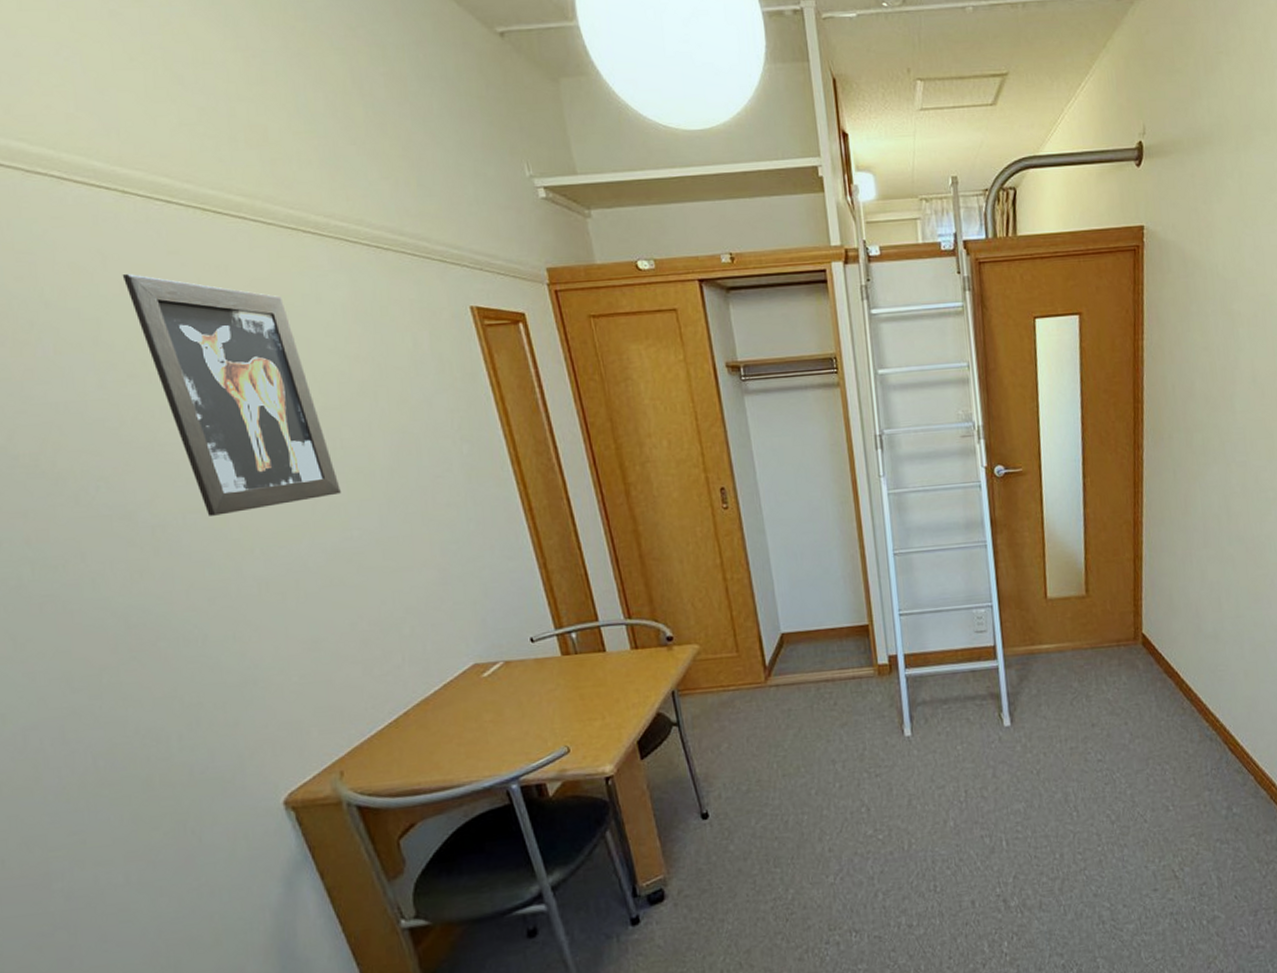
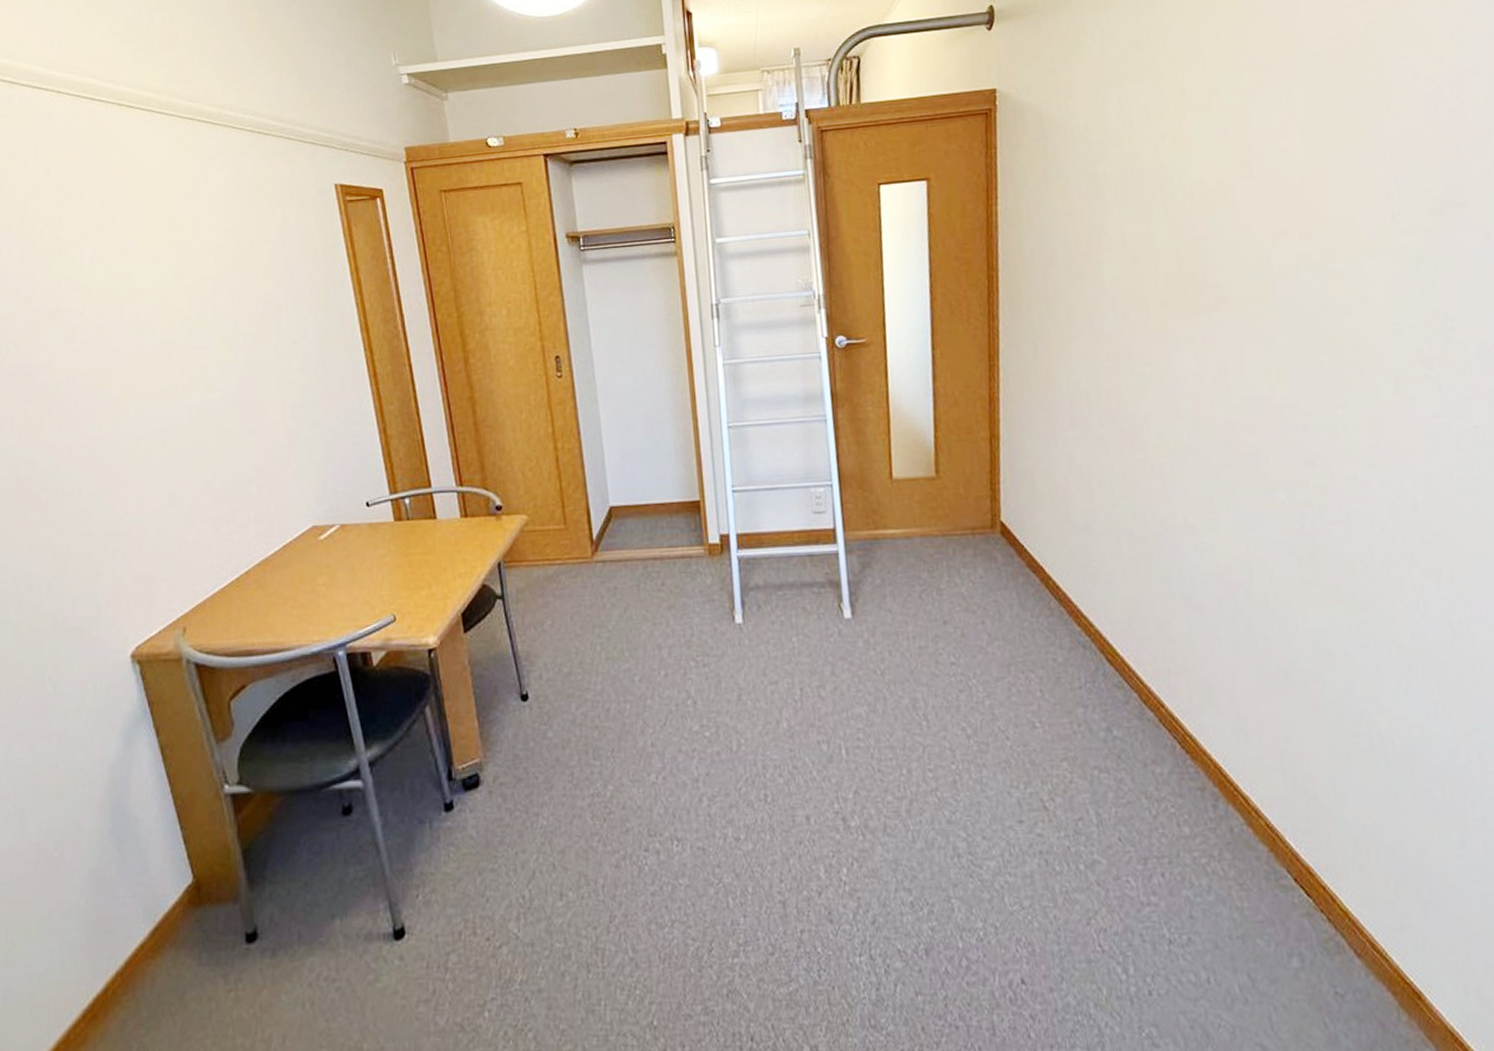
wall art: present [122,274,341,516] -> none [49,162,208,377]

